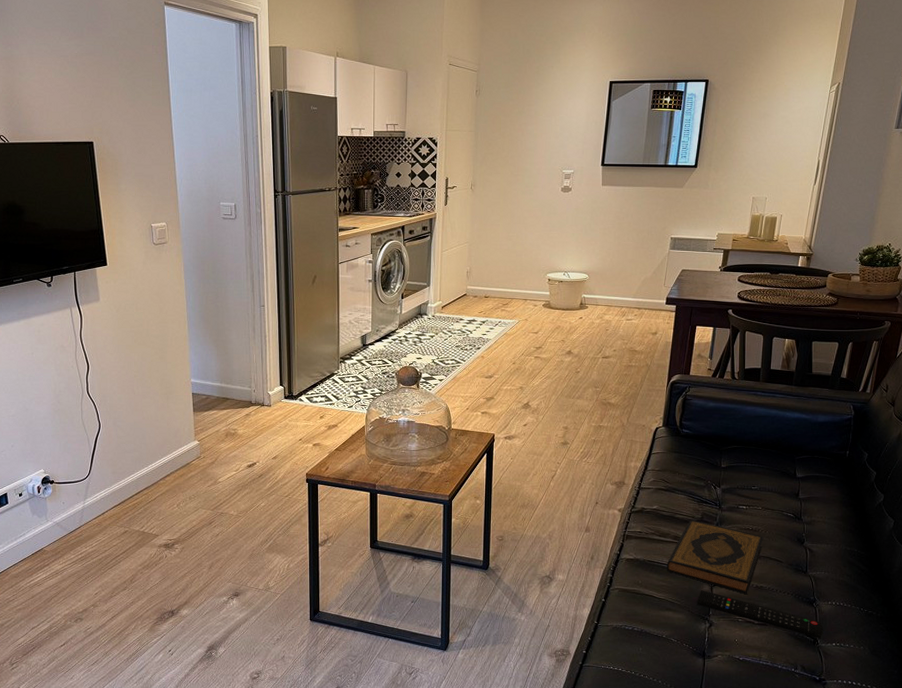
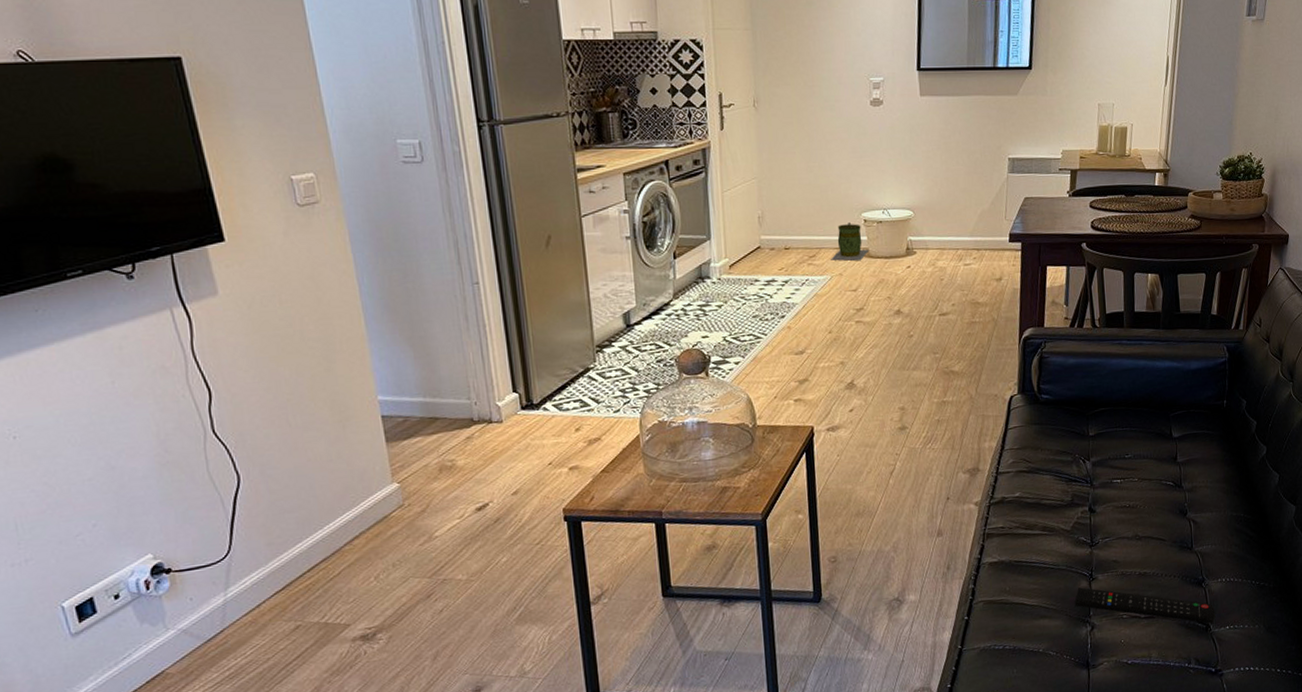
trash can: none [519,281,551,311] -> present [831,223,870,261]
hardback book: present [666,519,764,595] -> none [1036,503,1143,585]

